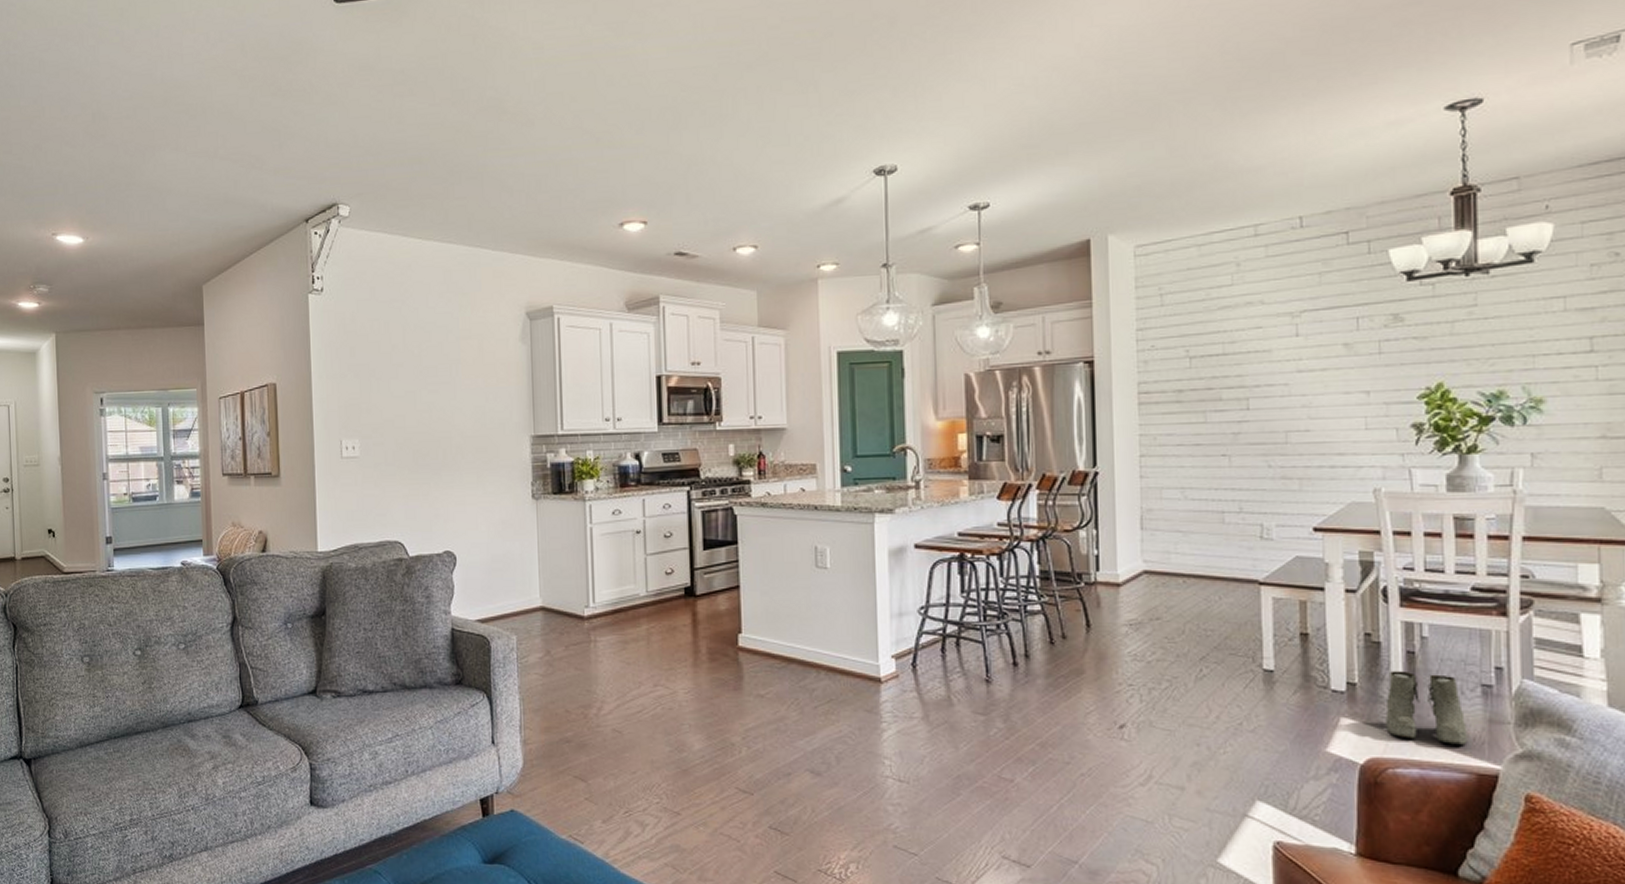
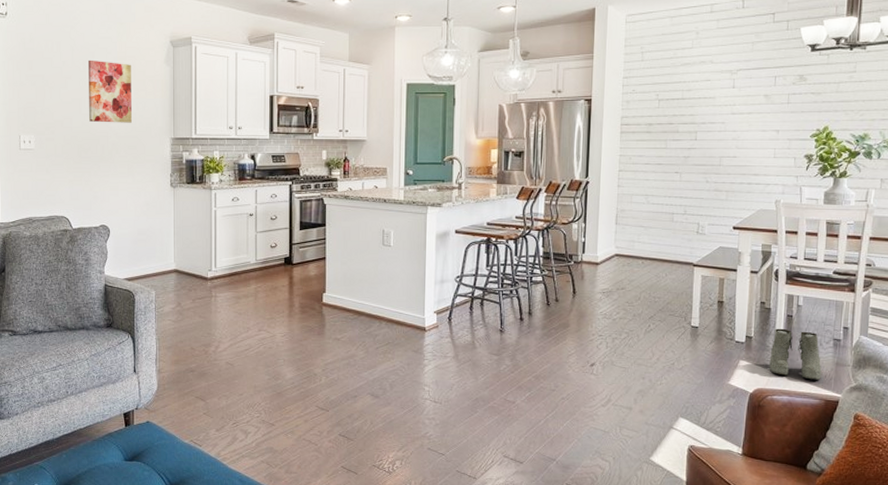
wall art: none [423,341,480,420] -> present [87,59,132,123]

